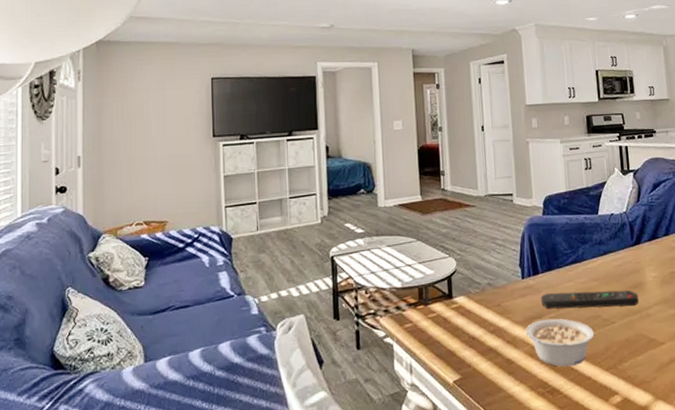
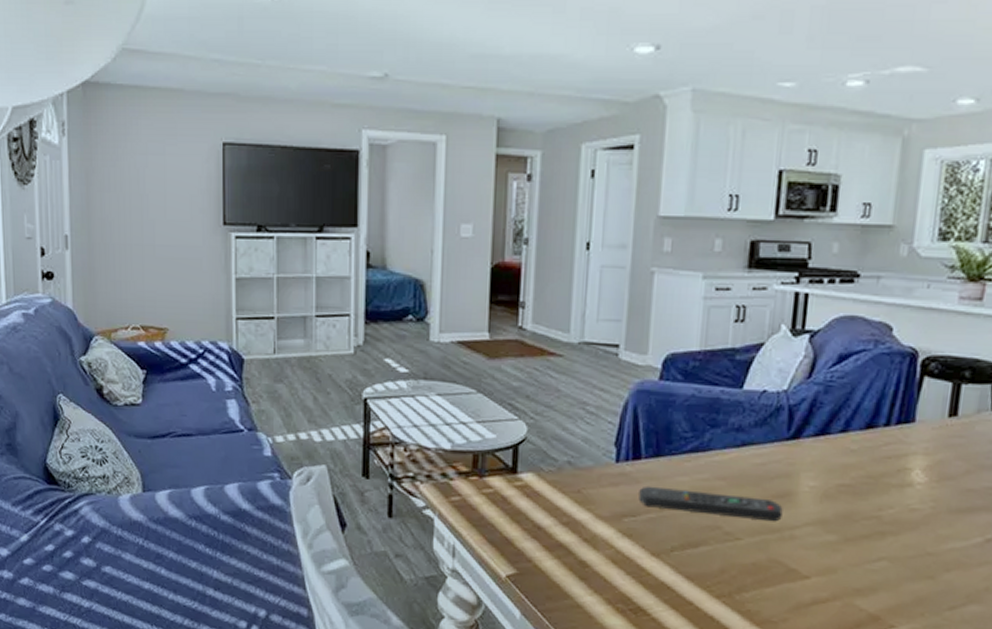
legume: present [525,318,595,367] -> none [610,519,709,585]

